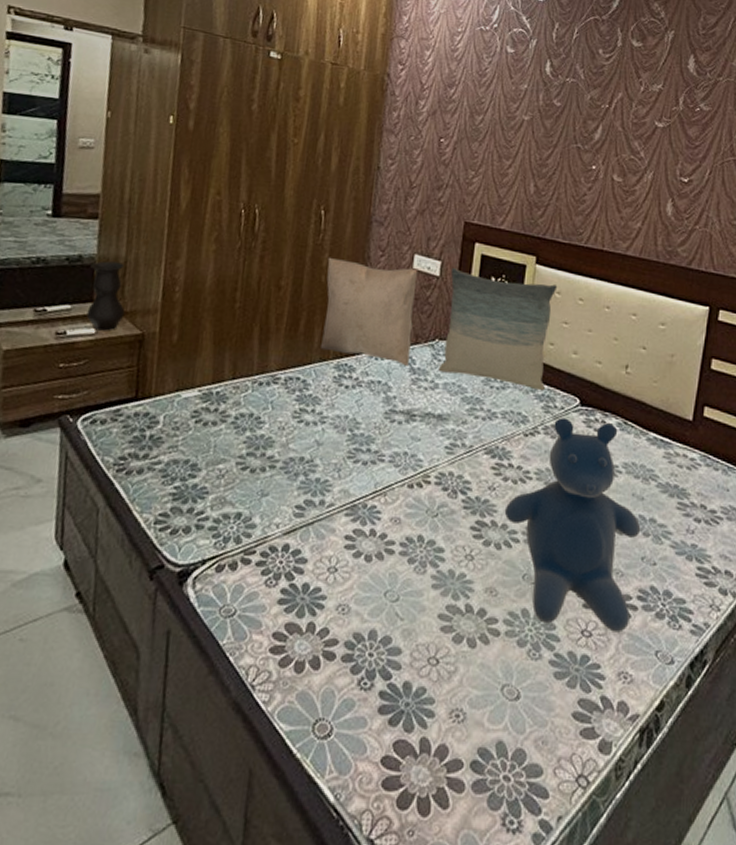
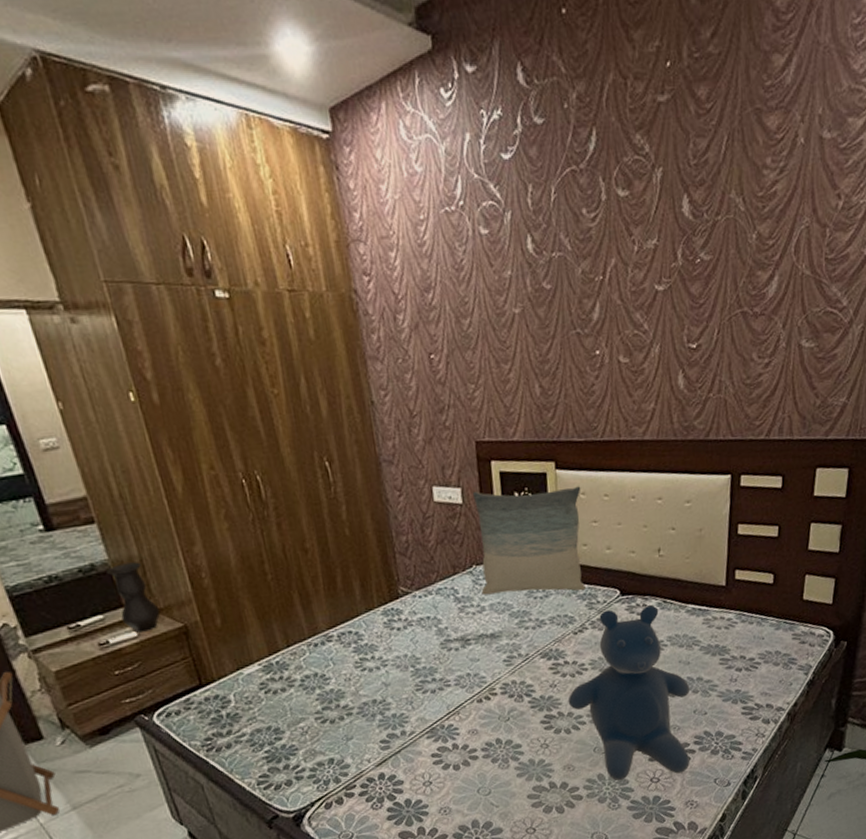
pillow: present [319,257,418,366] -> none [345,501,452,601]

